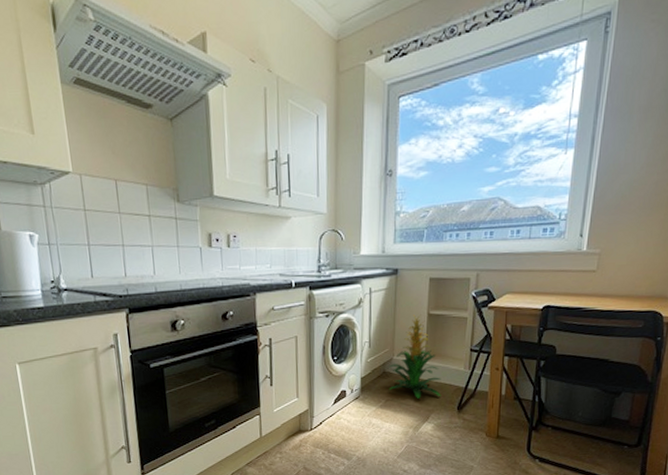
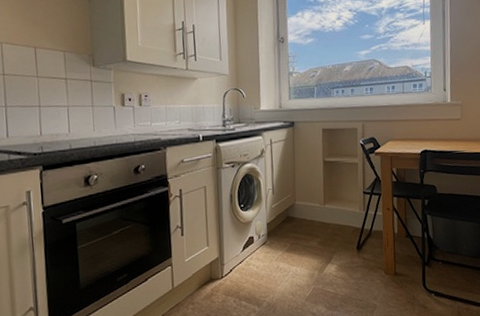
indoor plant: present [389,314,442,398] -> none [292,162,341,241]

